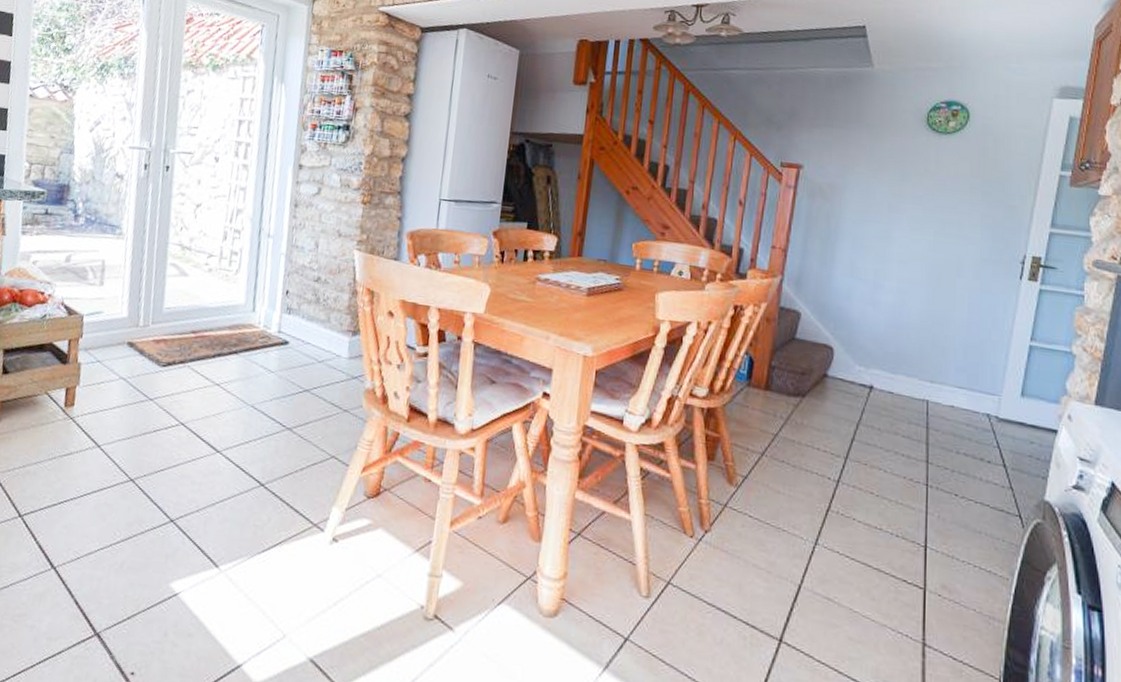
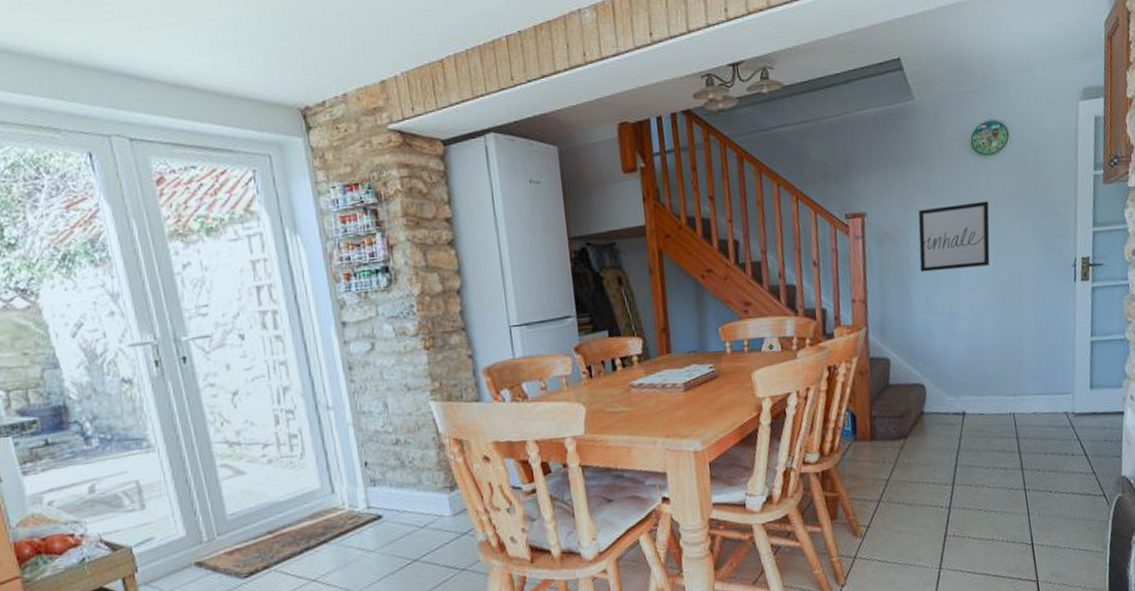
wall art: none [849,173,936,243] -> present [918,201,990,272]

